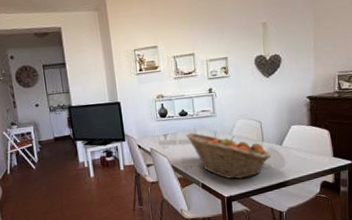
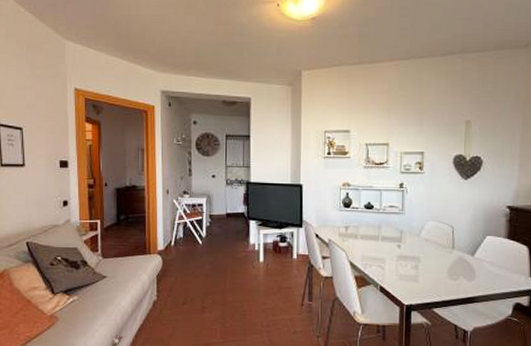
fruit basket: present [186,133,272,179] -> none [369,228,462,288]

